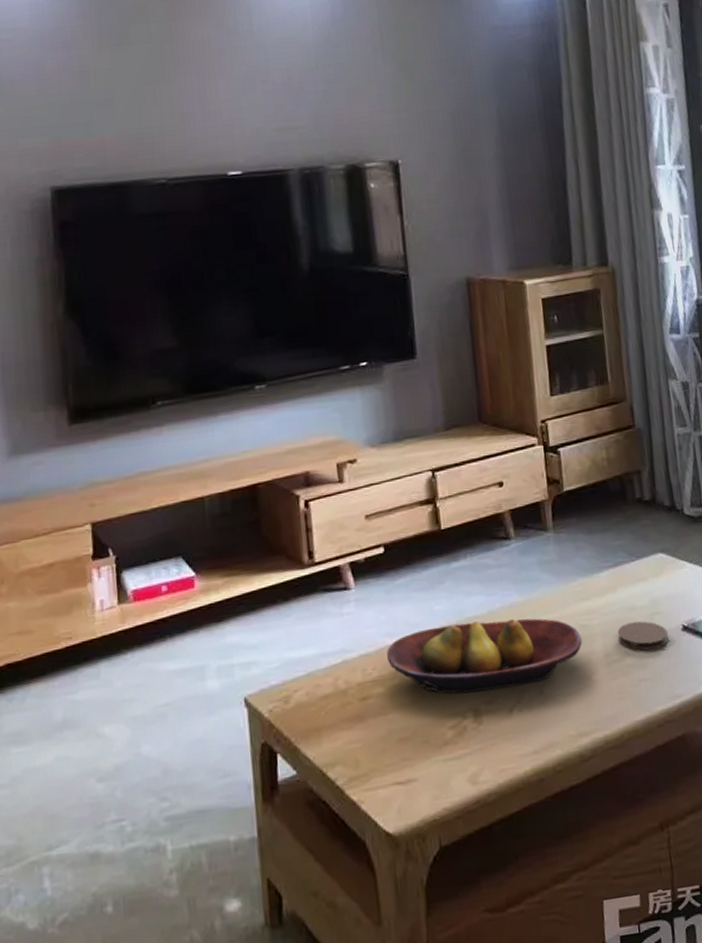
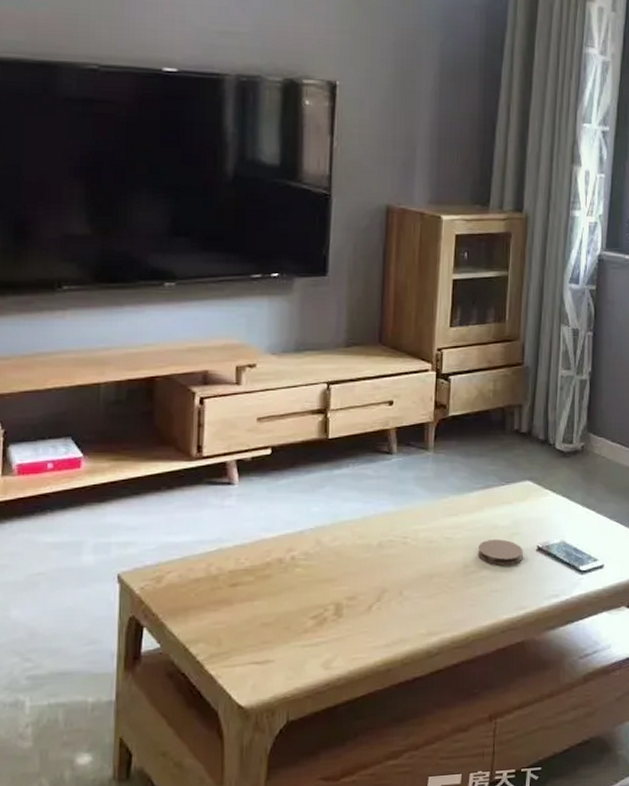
fruit bowl: present [387,618,583,694] -> none [261,525,445,589]

